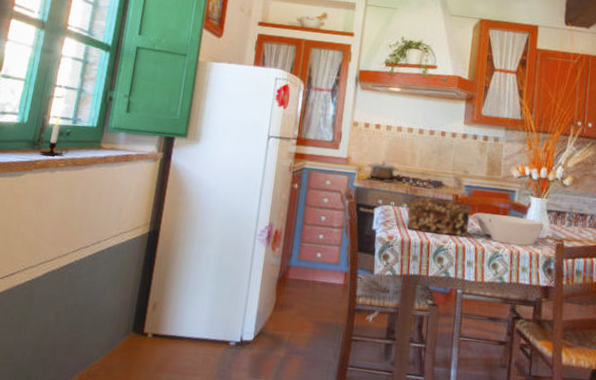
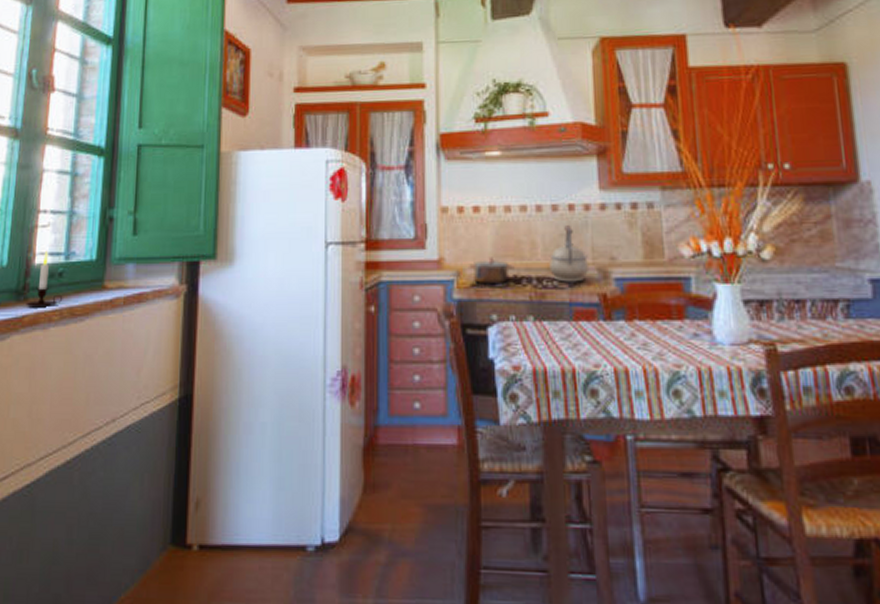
bread loaf: present [407,195,471,237] -> none [536,301,629,354]
kettle: none [422,145,450,185] -> present [549,225,590,282]
bowl: present [472,212,544,246] -> none [632,316,742,358]

